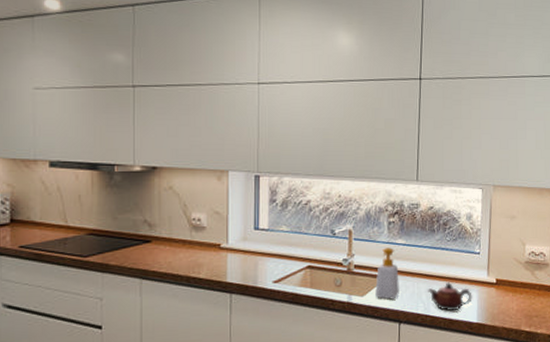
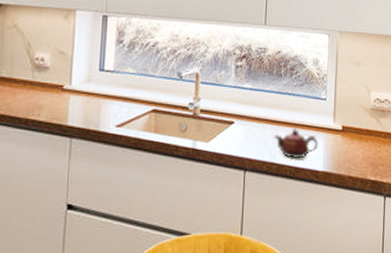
soap bottle: present [375,247,399,300] -> none [221,92,245,146]

